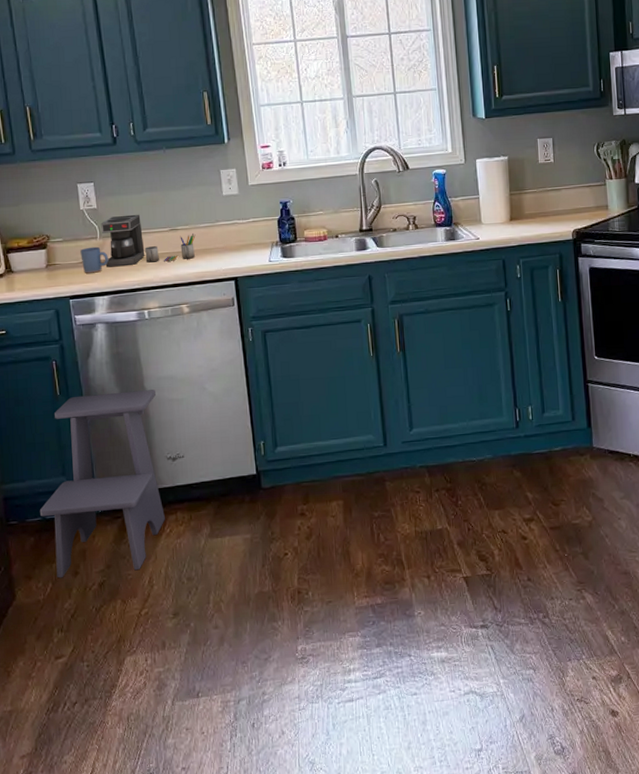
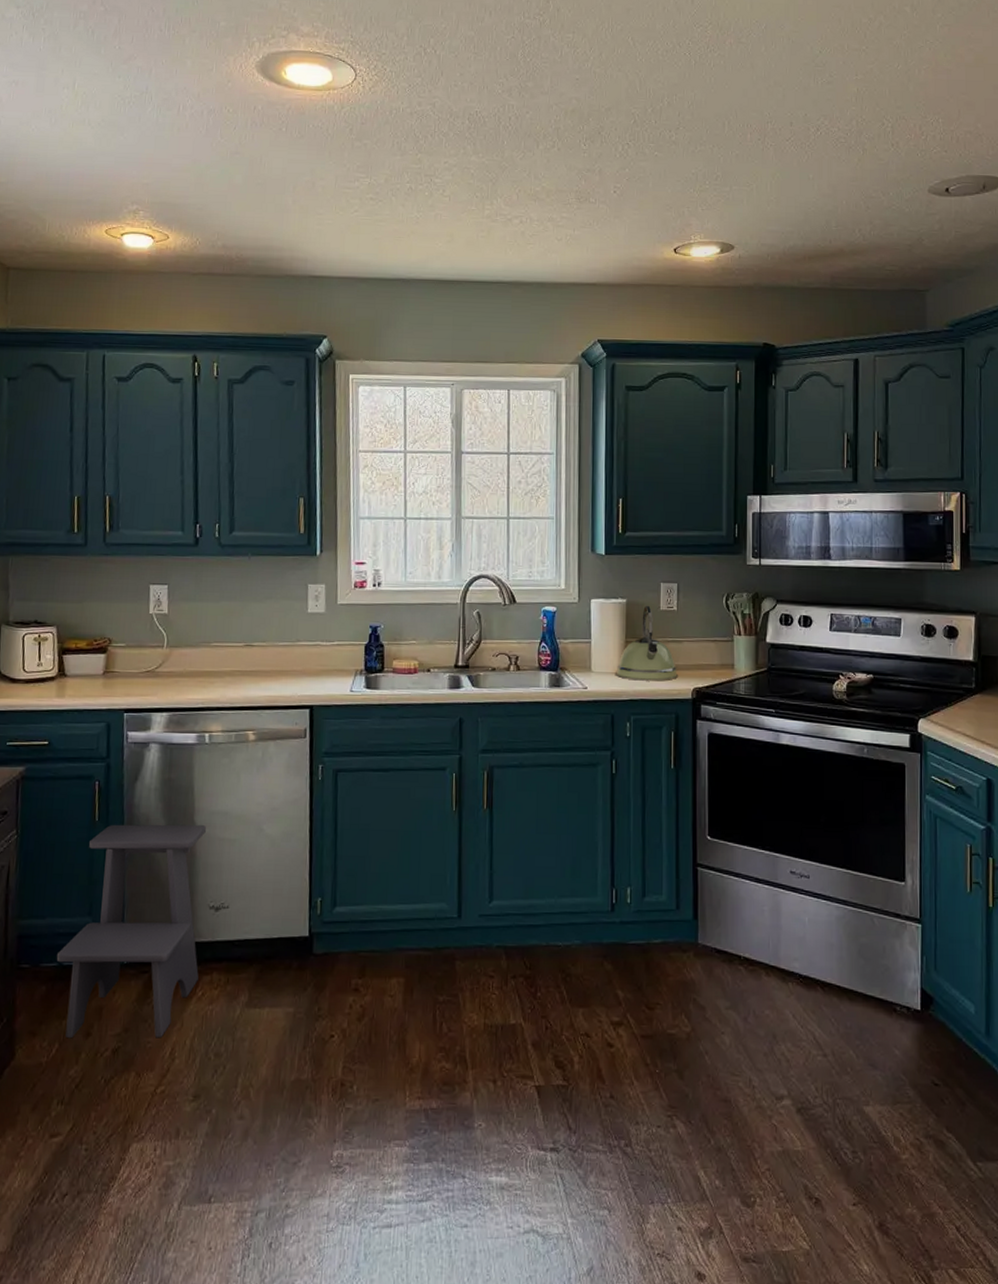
mug: present [80,246,109,273] -> none [142,656,173,686]
coffee maker: present [101,214,196,268] -> none [169,624,273,681]
kettle: none [503,160,560,228] -> present [616,605,679,681]

